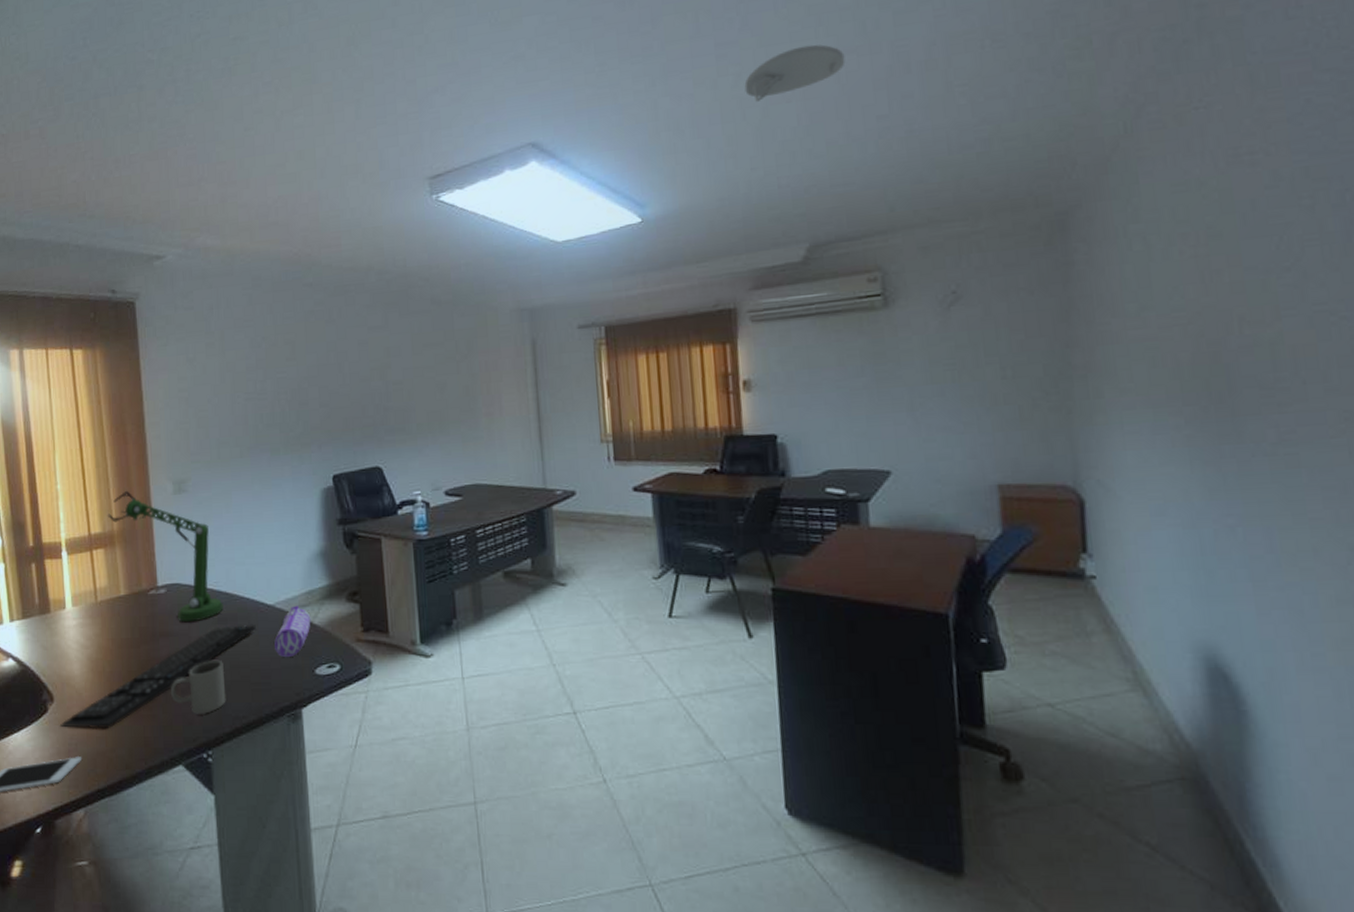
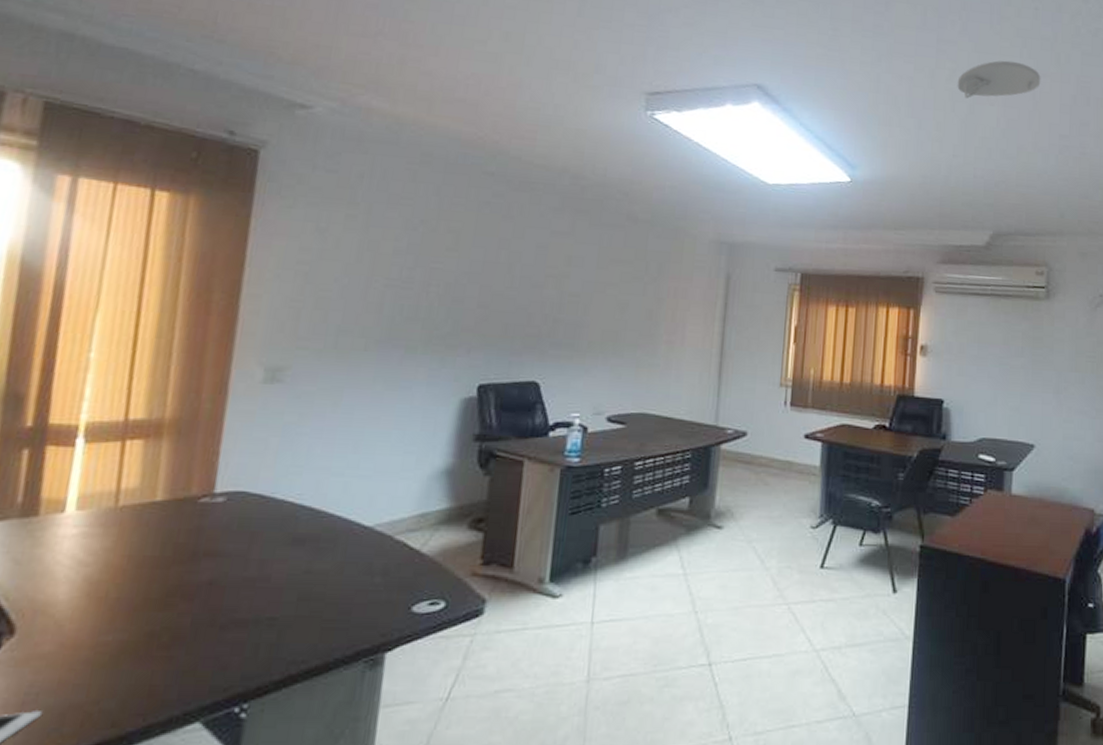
keyboard: present [59,624,256,729] -> none [15,547,344,674]
desk lamp: present [107,490,223,623] -> none [158,370,304,541]
mug: present [170,659,226,714] -> none [202,589,289,657]
pencil case: present [274,605,311,657] -> none [363,529,419,590]

